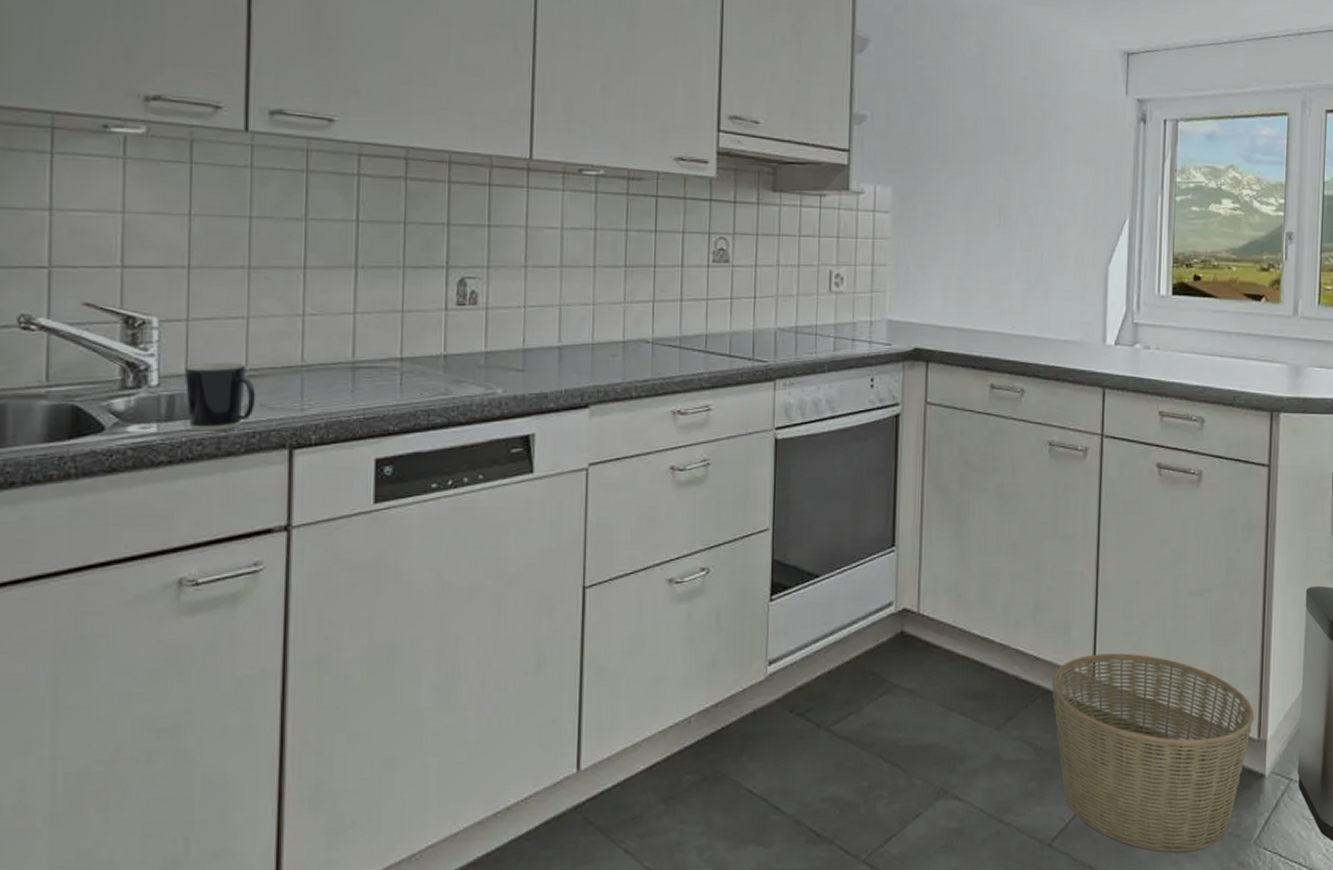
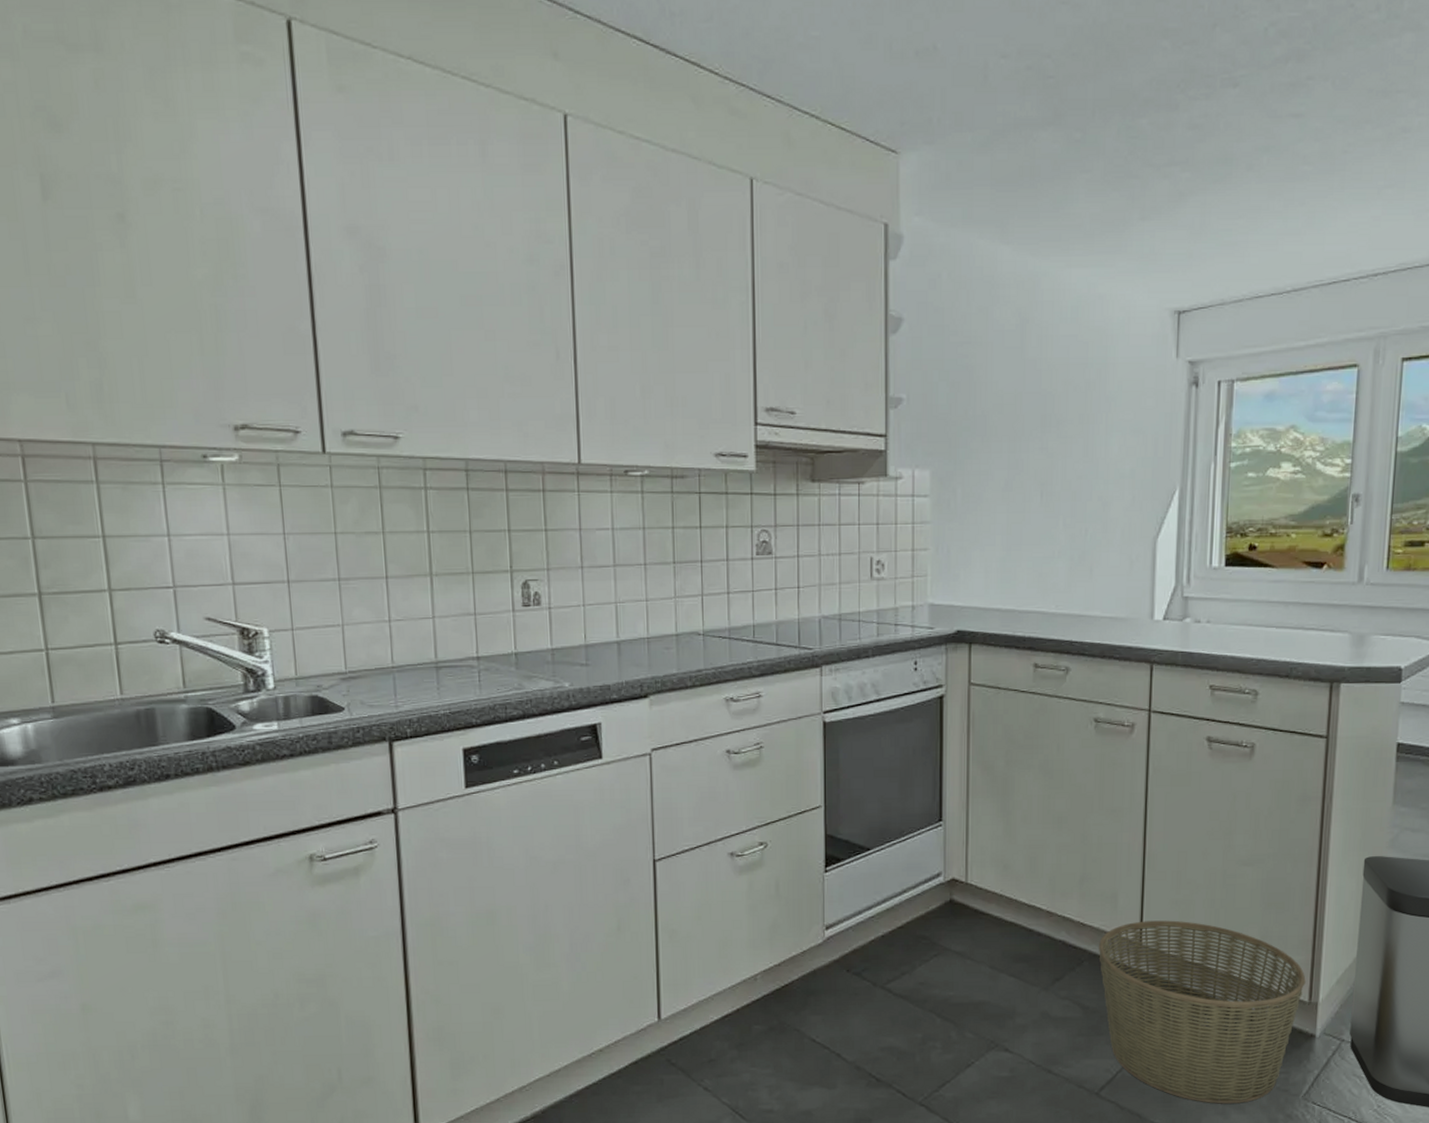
mug: present [184,362,256,431] -> none [294,666,357,728]

